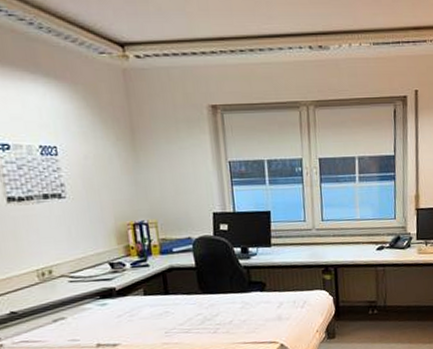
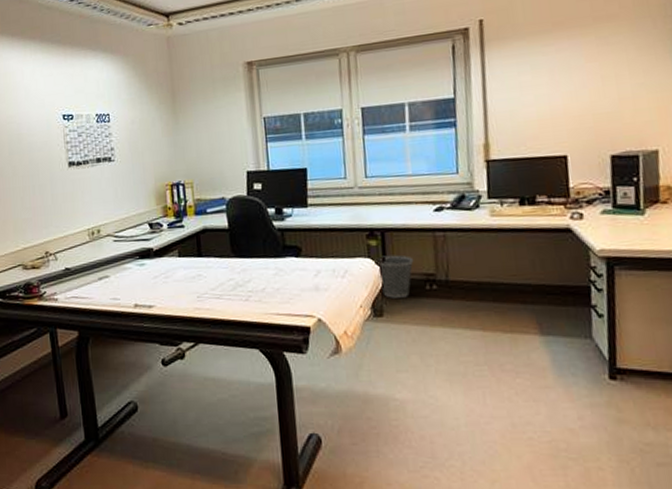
wastebasket: none [332,286,360,323] -> present [379,255,414,298]

